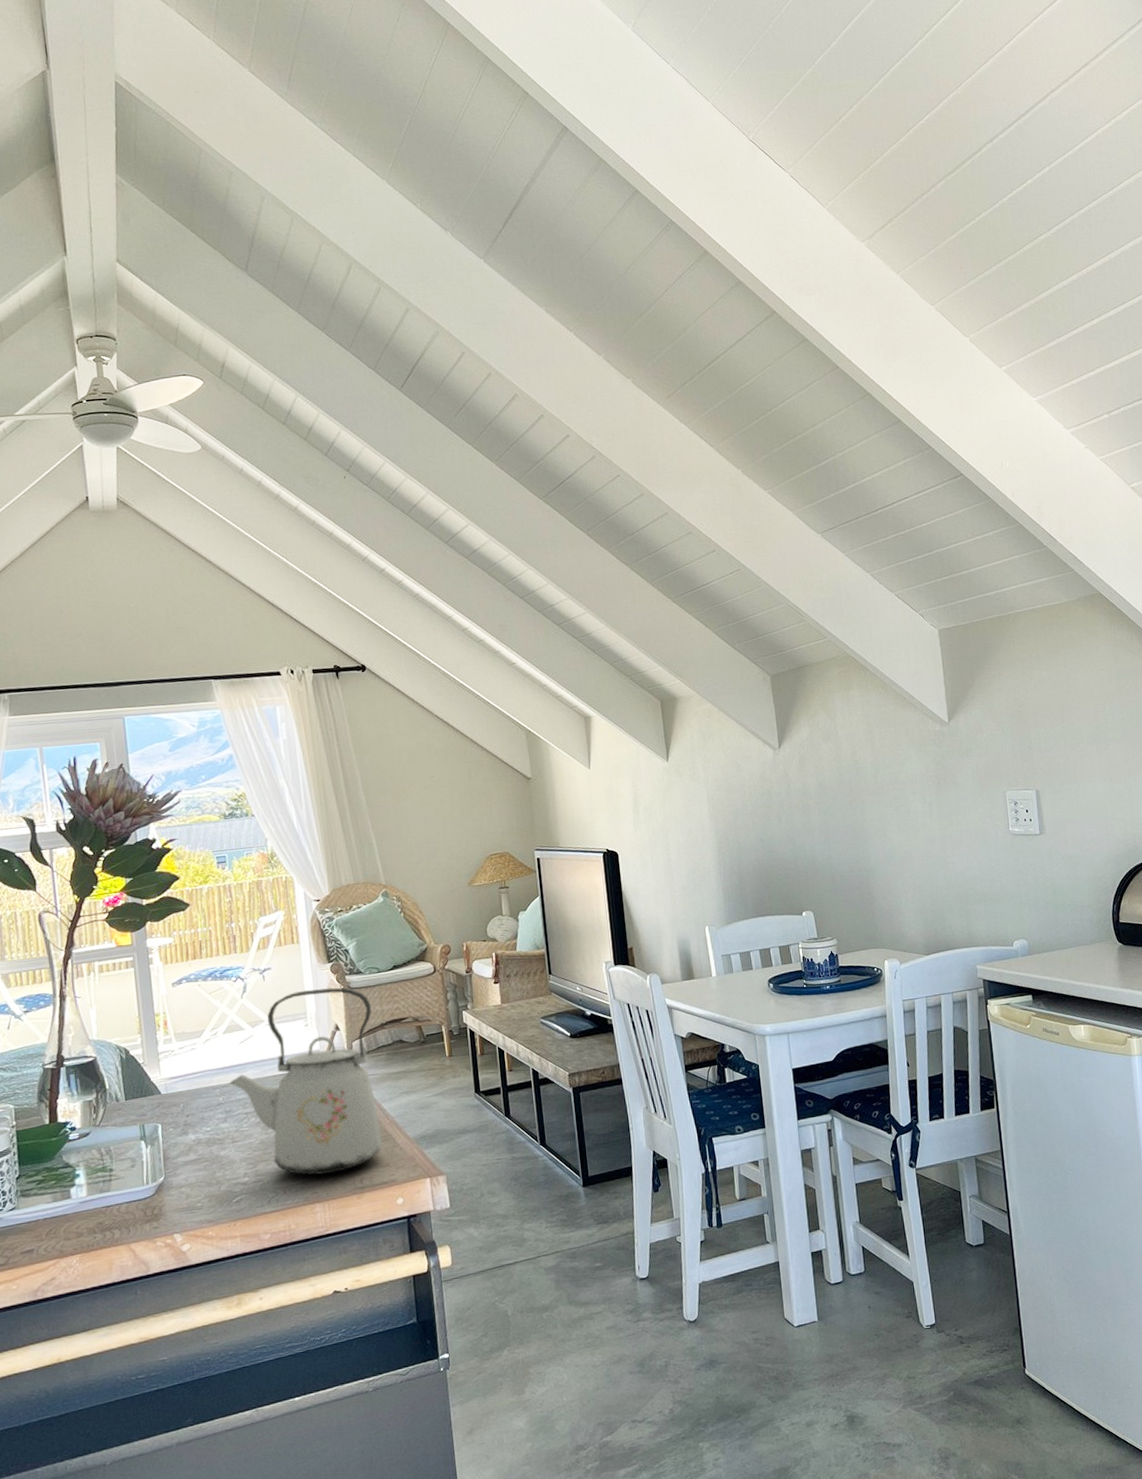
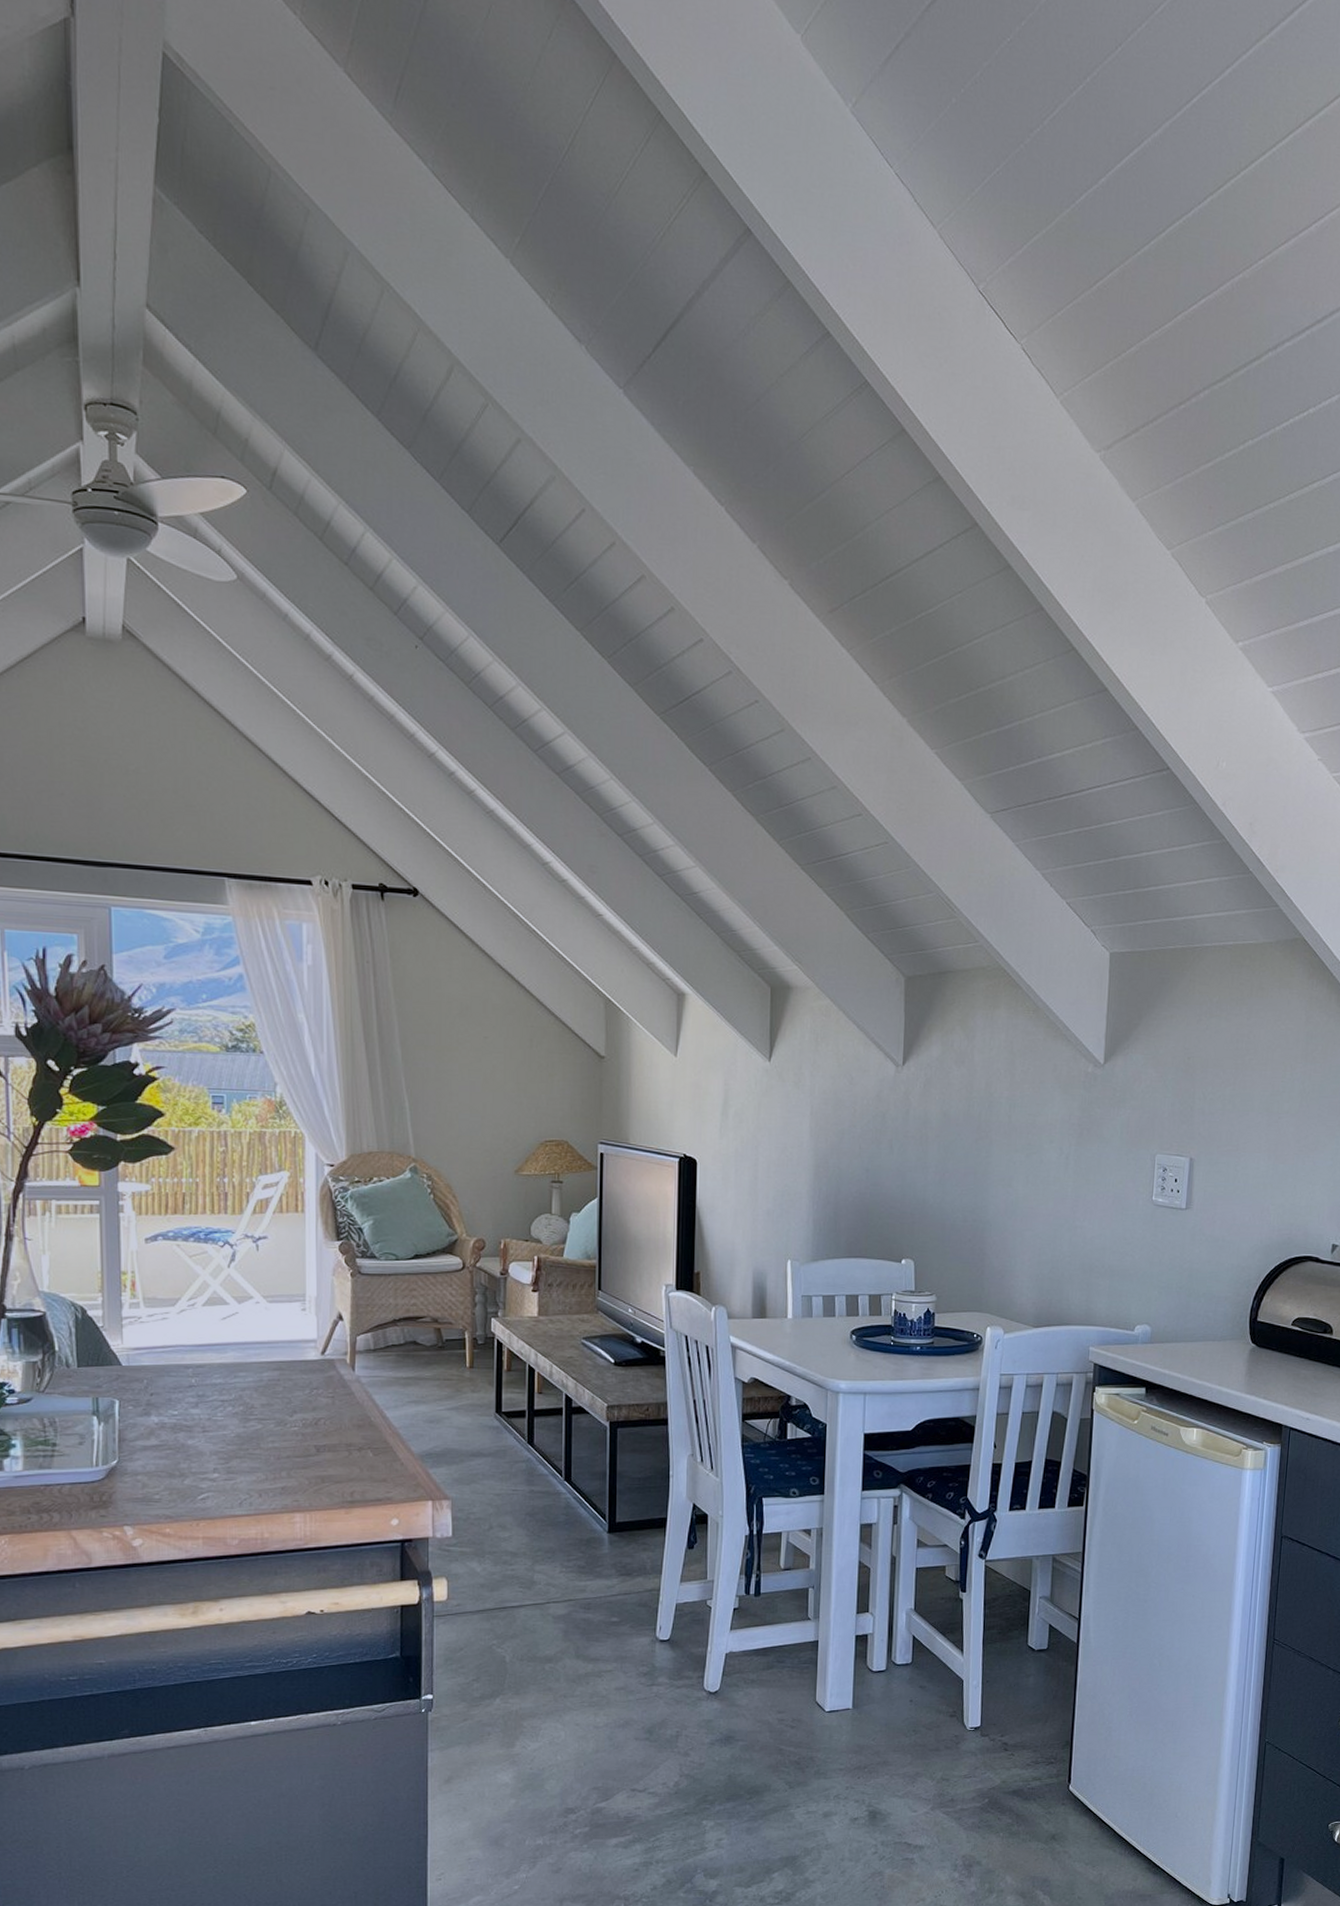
kettle: present [229,987,382,1176] -> none [205,1269,383,1482]

